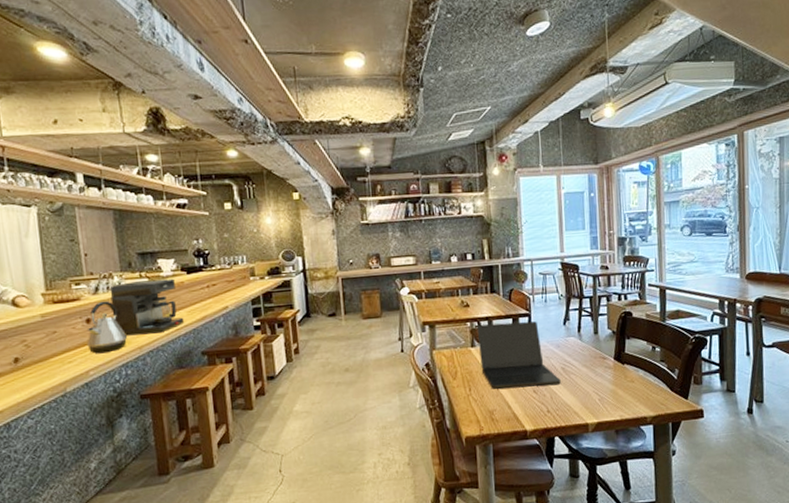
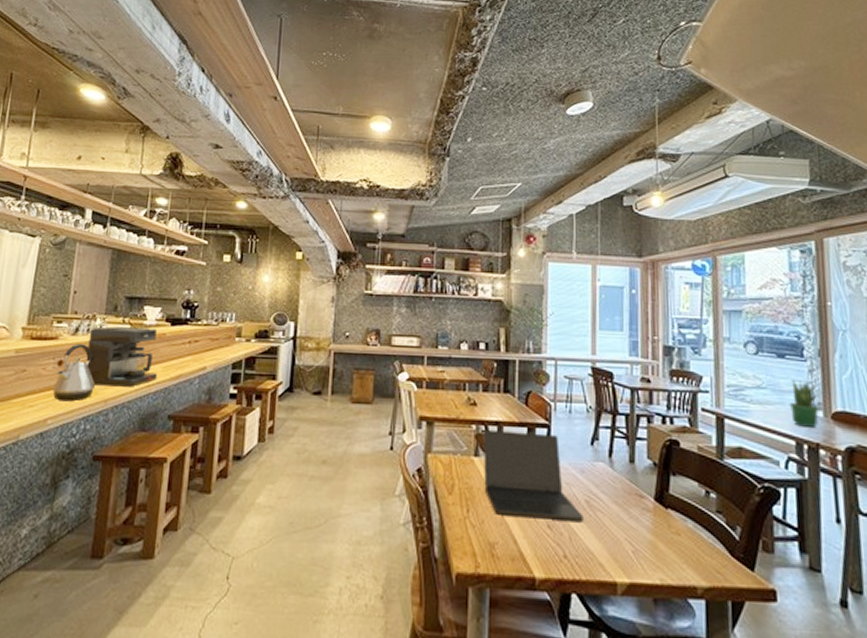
planter: none [714,252,738,288] -> present [788,380,820,427]

